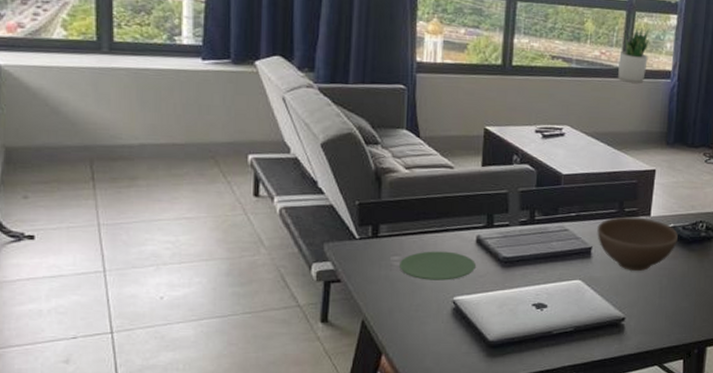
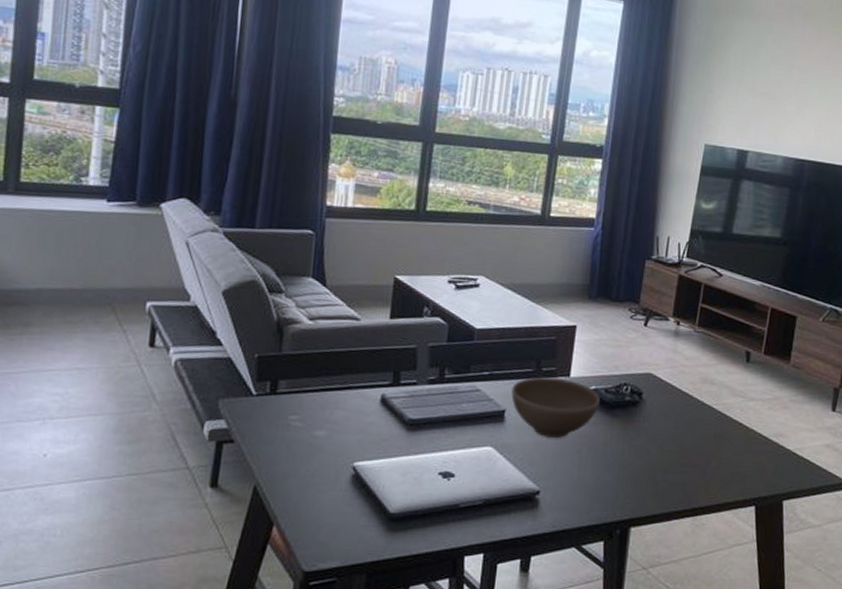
plate: present [400,251,476,281] -> none [297,410,379,444]
planter: present [618,28,650,84] -> none [538,172,573,233]

